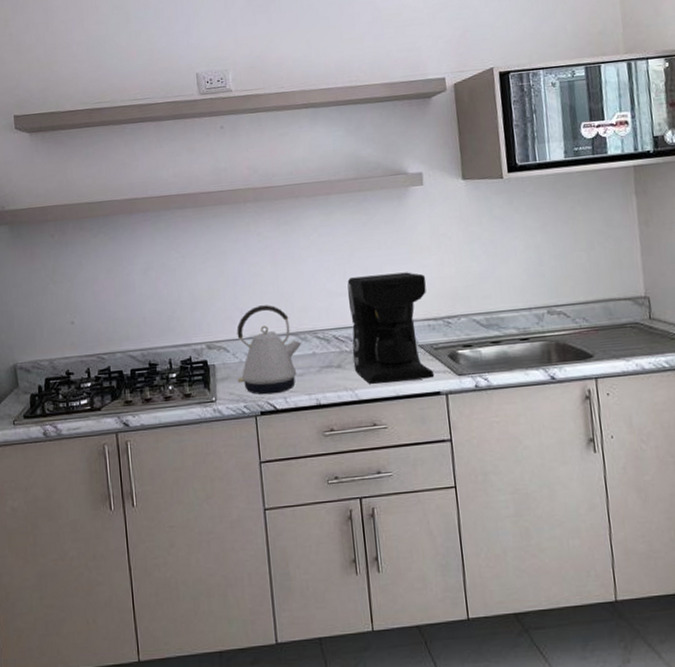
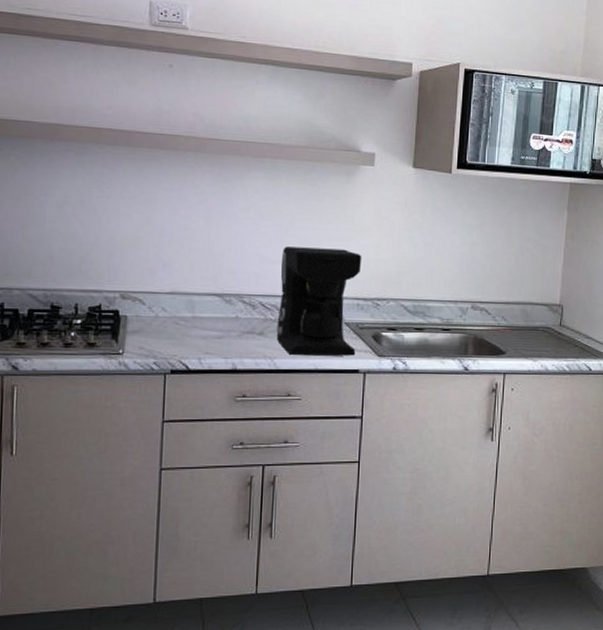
kettle: present [236,305,302,395] -> none [150,261,226,354]

